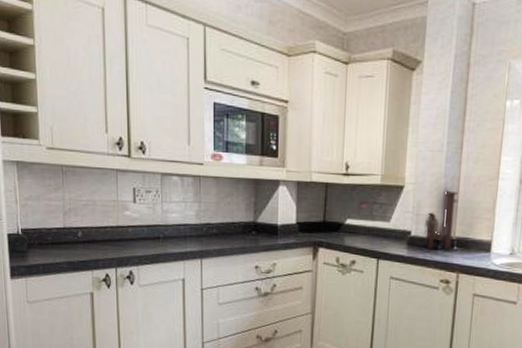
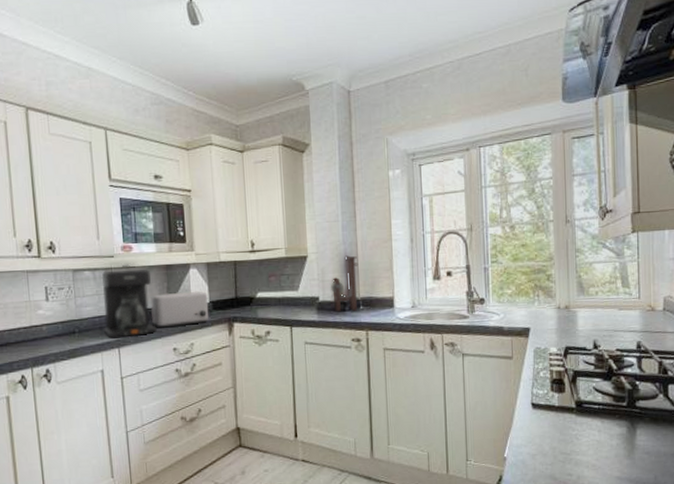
coffee maker: none [187,178,240,250] -> present [101,269,157,339]
toaster: none [237,208,295,246] -> present [150,292,209,329]

